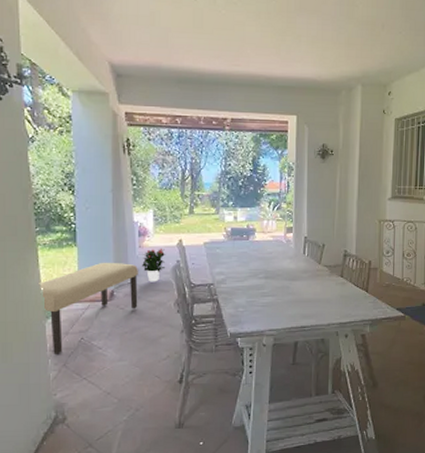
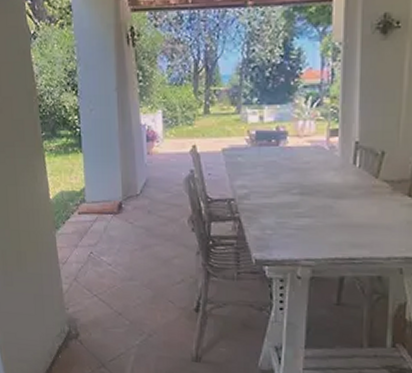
bench: present [39,262,138,355] -> none [47,170,148,269]
potted flower: present [142,248,166,282] -> none [151,155,178,195]

